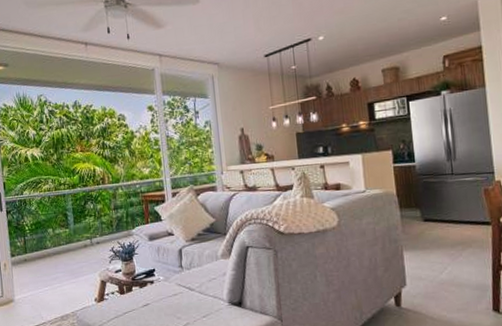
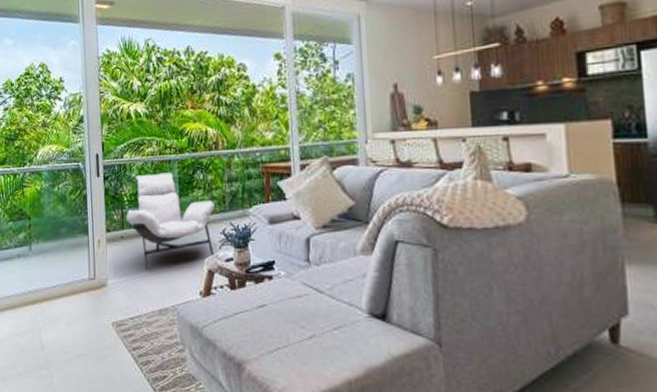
lounge chair: none [28,204,106,285] -> present [126,172,215,270]

